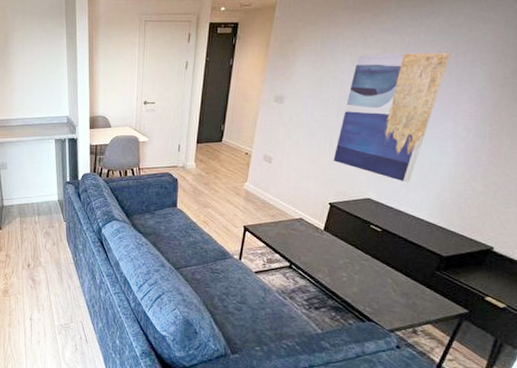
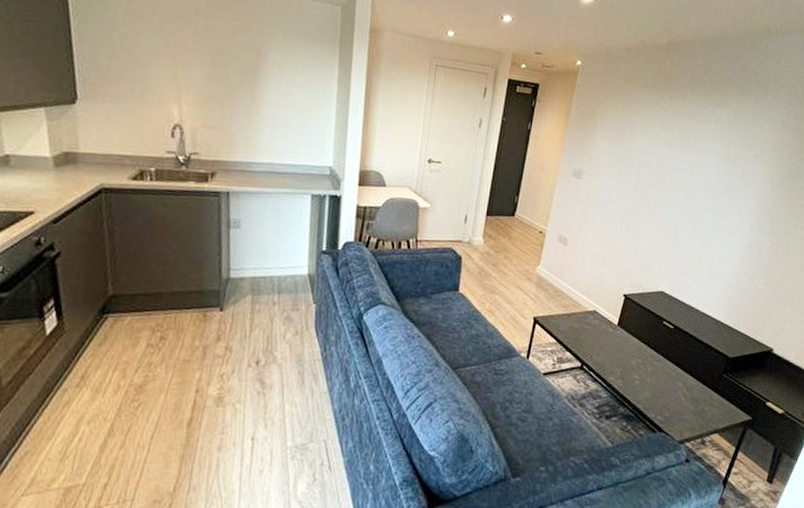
wall art: present [333,52,451,182] -> none [629,136,737,276]

